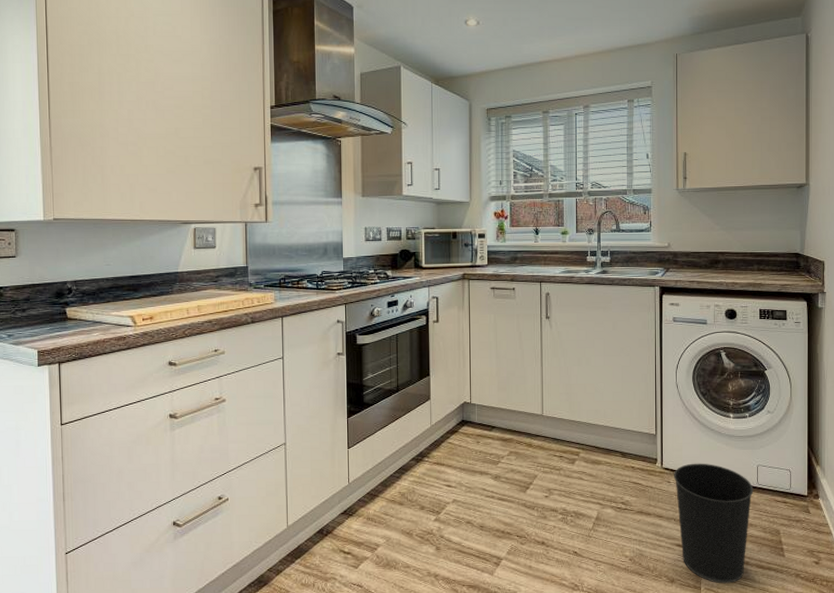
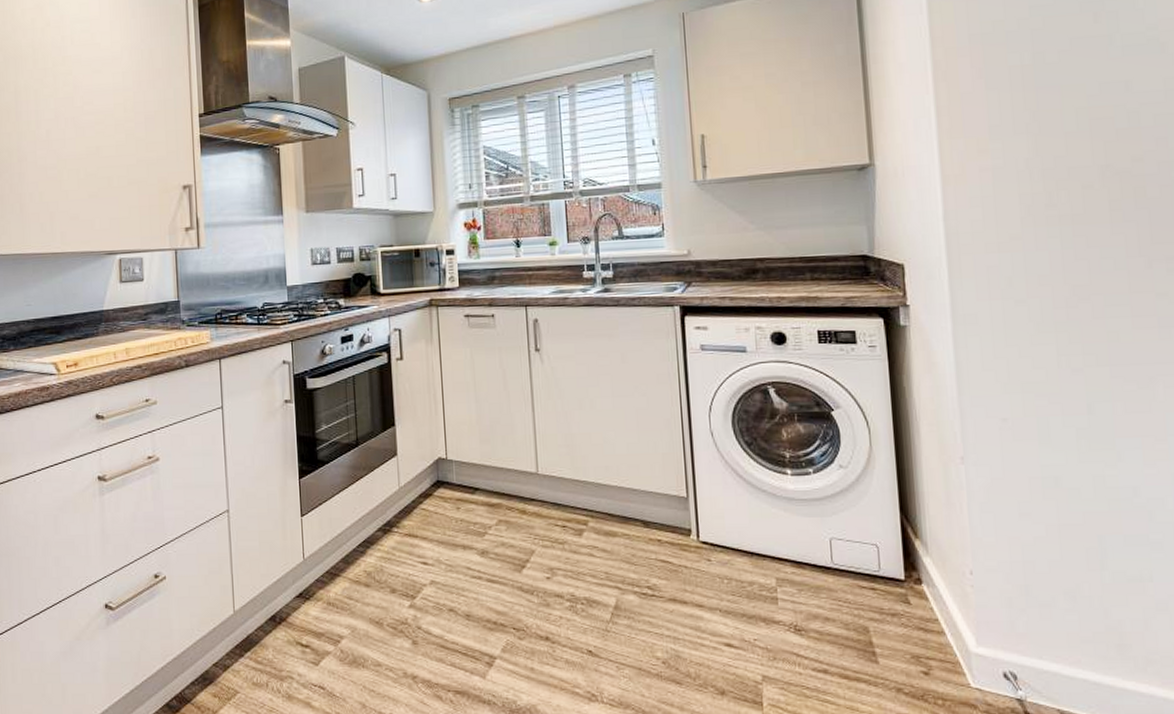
wastebasket: present [674,463,754,584] -> none [715,535,828,699]

